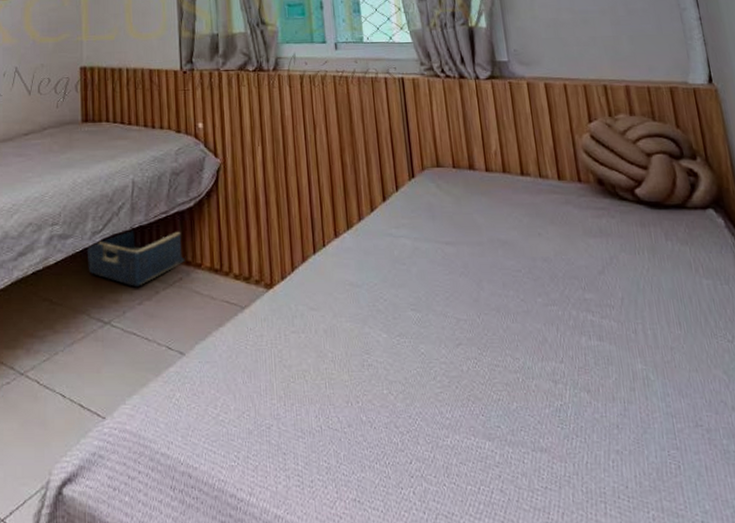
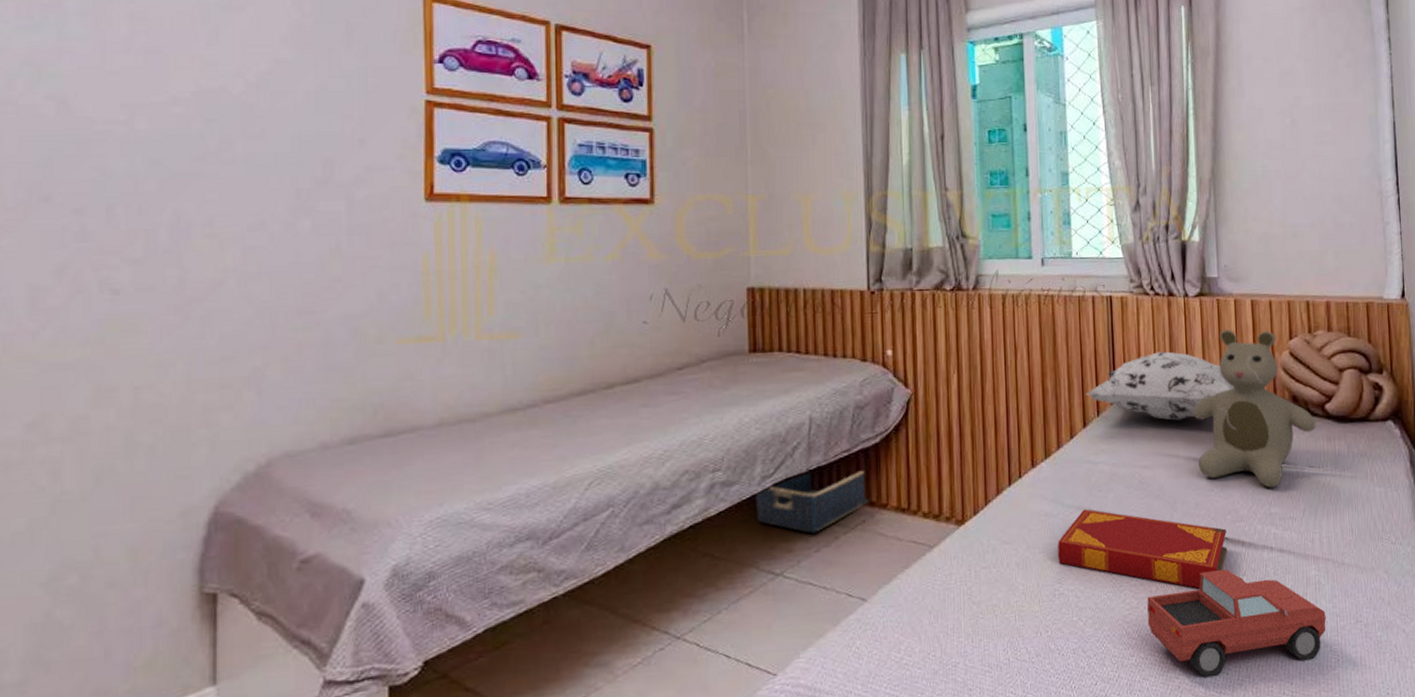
hardback book: none [364,281,541,372] -> present [1058,509,1227,589]
decorative pillow: none [384,131,535,199] -> present [1086,351,1235,421]
toy car: none [458,355,661,470] -> present [1146,569,1326,678]
teddy bear: none [492,111,627,273] -> present [1192,329,1316,488]

